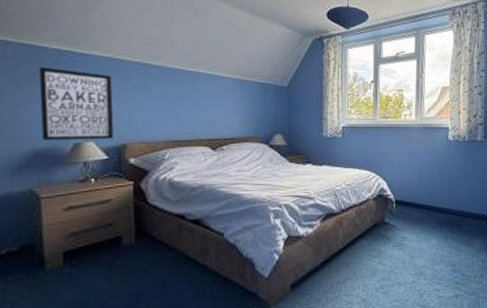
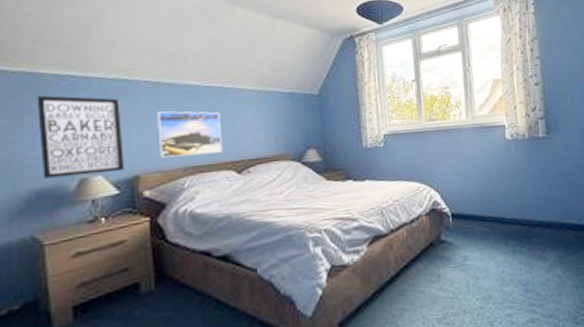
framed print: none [144,89,201,131] -> present [157,110,223,158]

